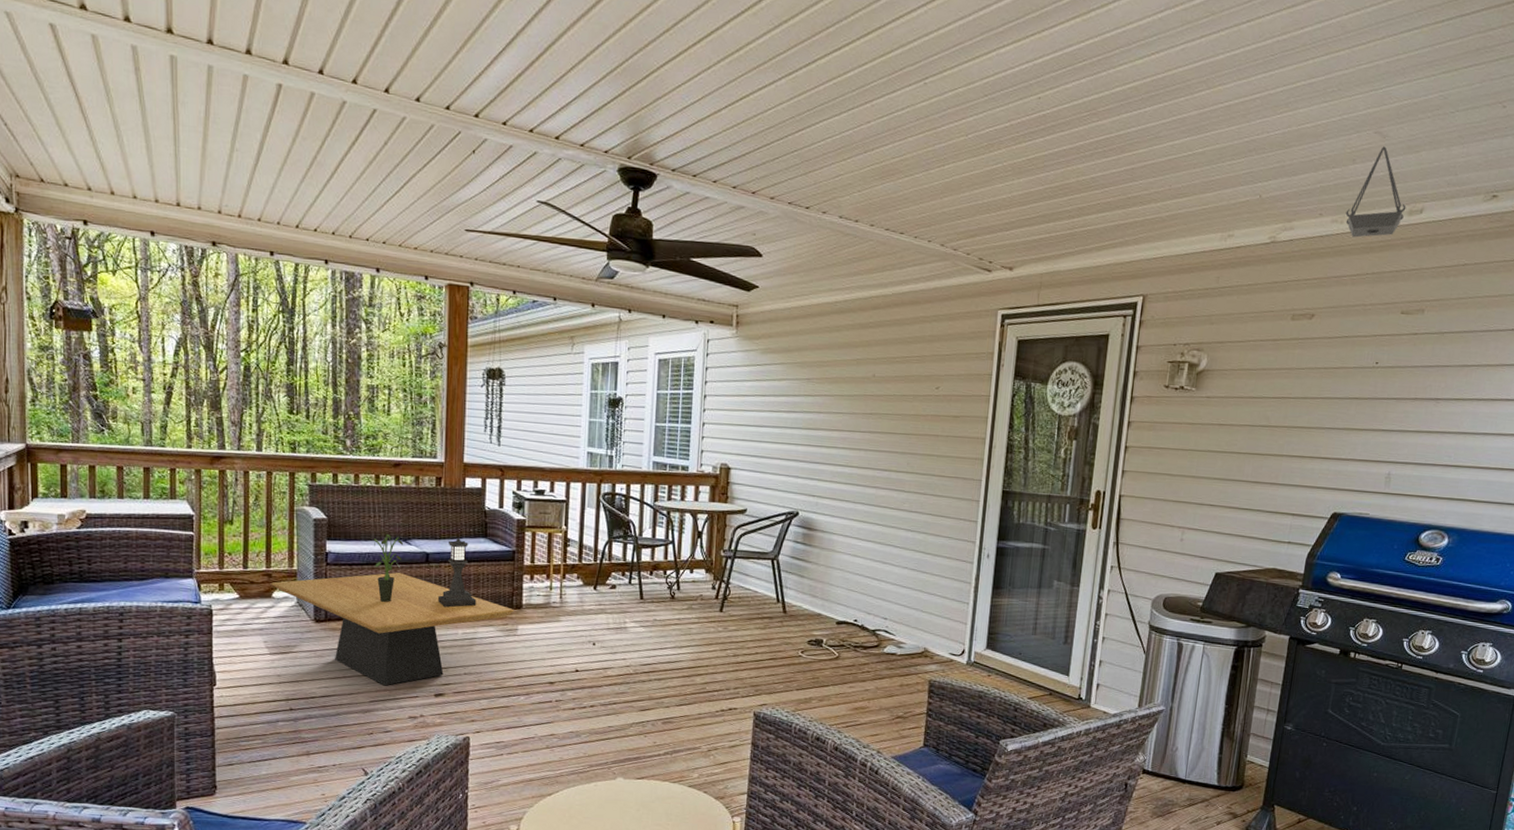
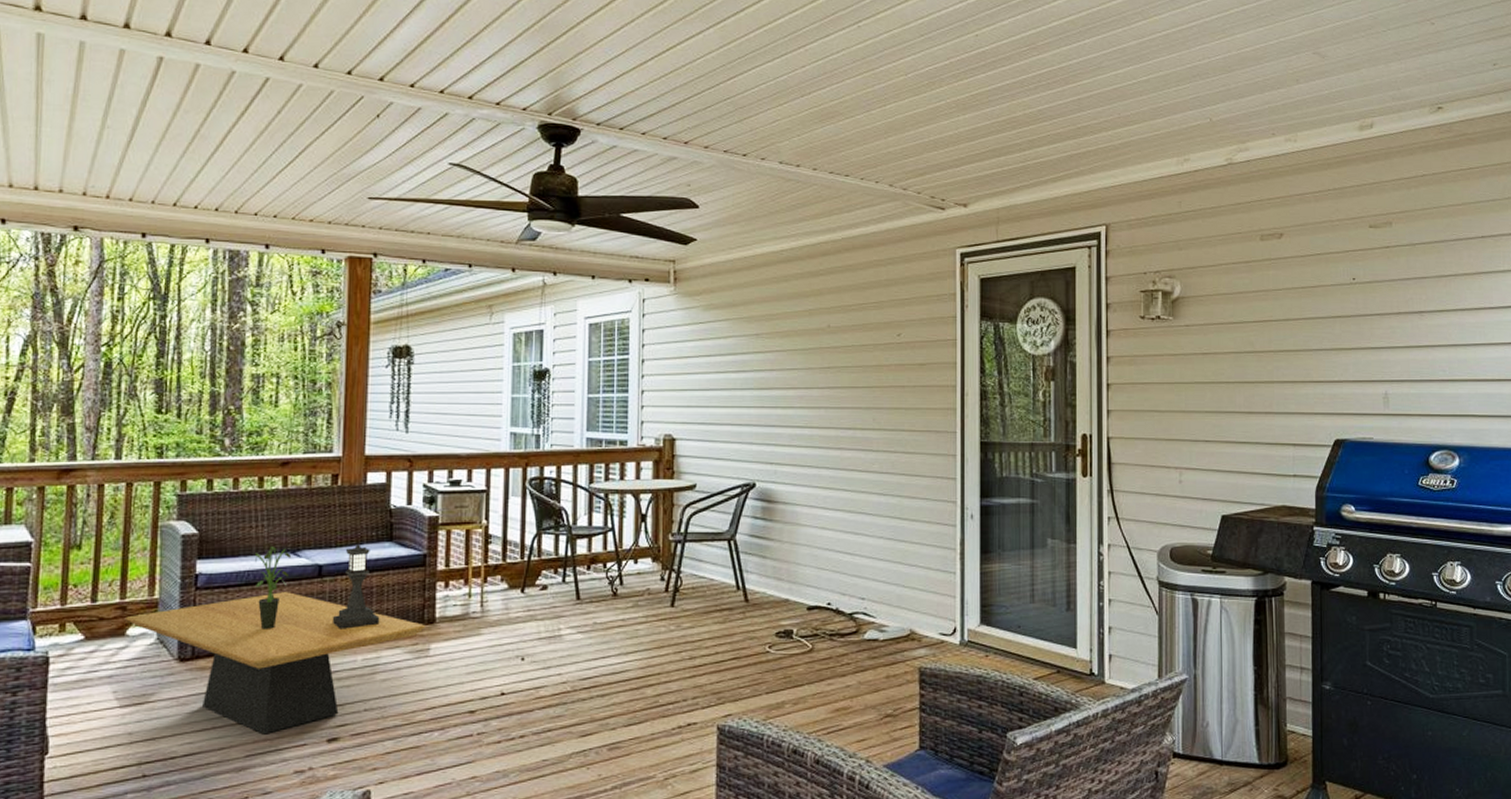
hanging planter: present [1345,146,1406,238] -> none [1298,66,1356,155]

